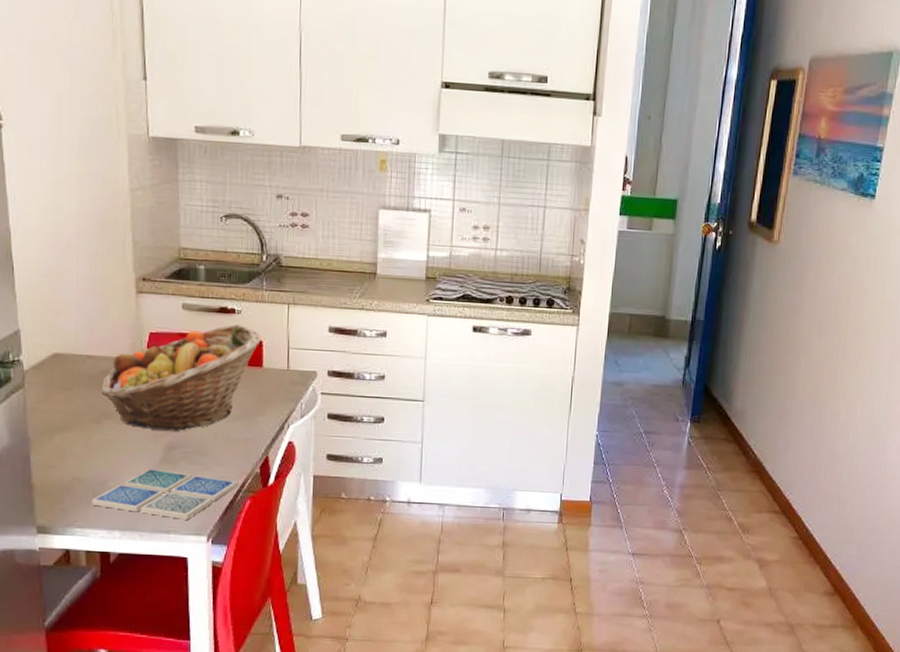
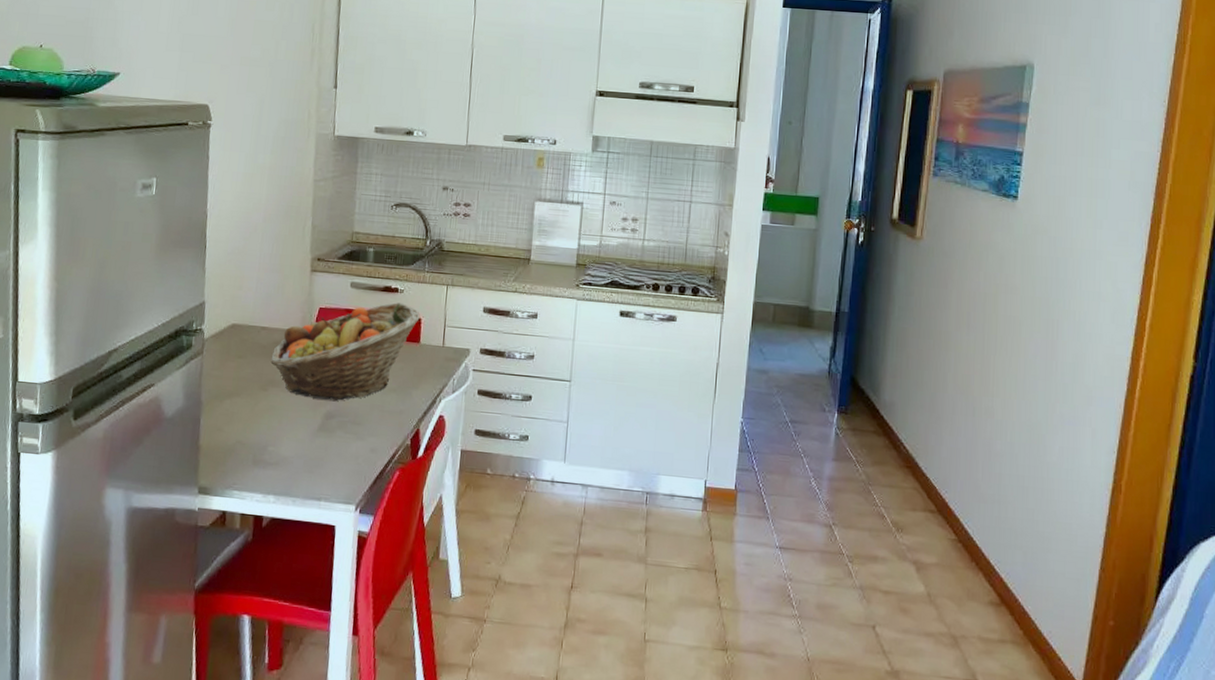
drink coaster: present [92,468,238,520] -> none [251,435,389,488]

